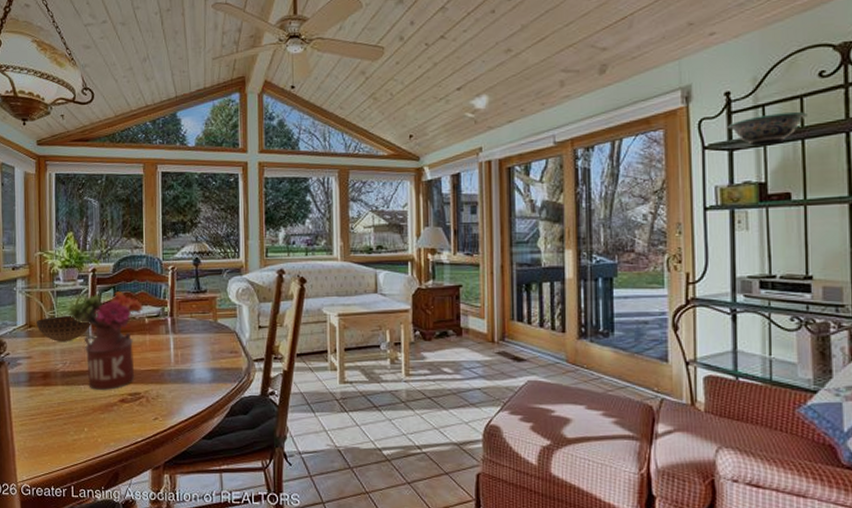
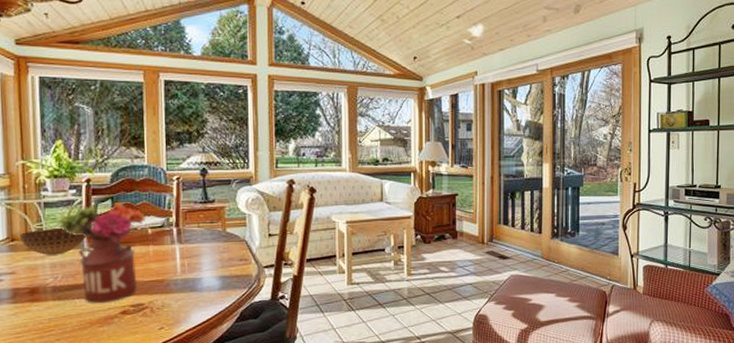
decorative bowl: present [728,112,808,146] -> none [668,56,723,81]

